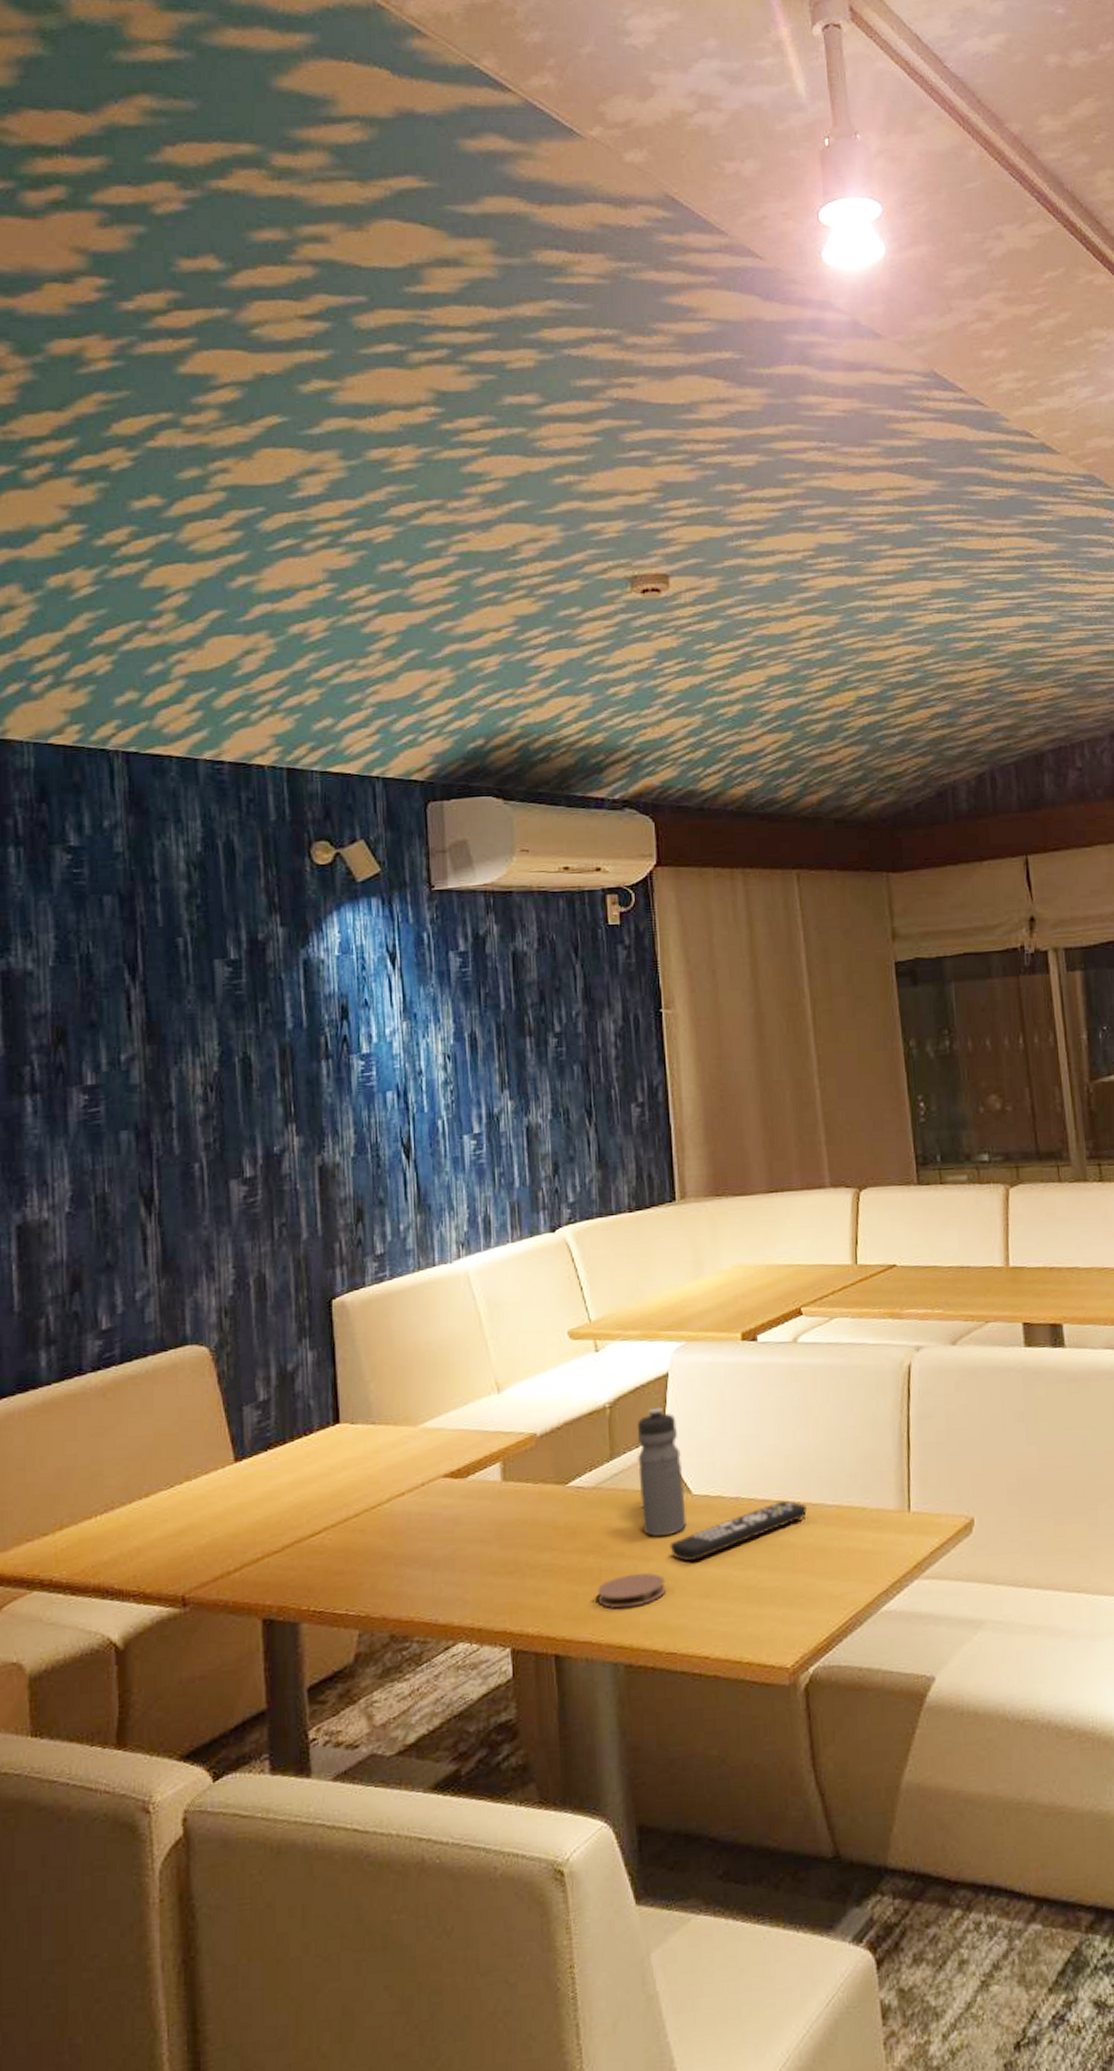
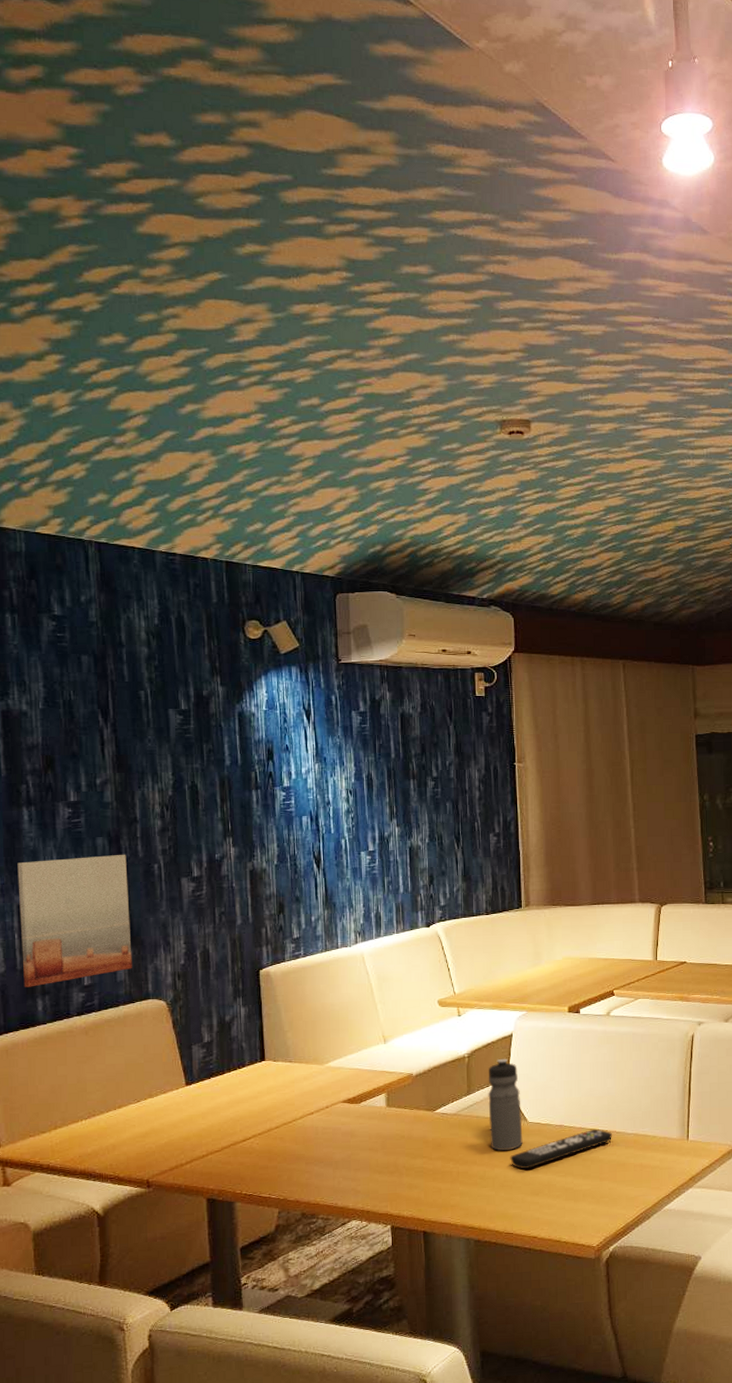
wall art: none [17,1151,165,1336] -> present [17,854,132,987]
coaster: present [596,1573,666,1609] -> none [455,1176,506,1201]

